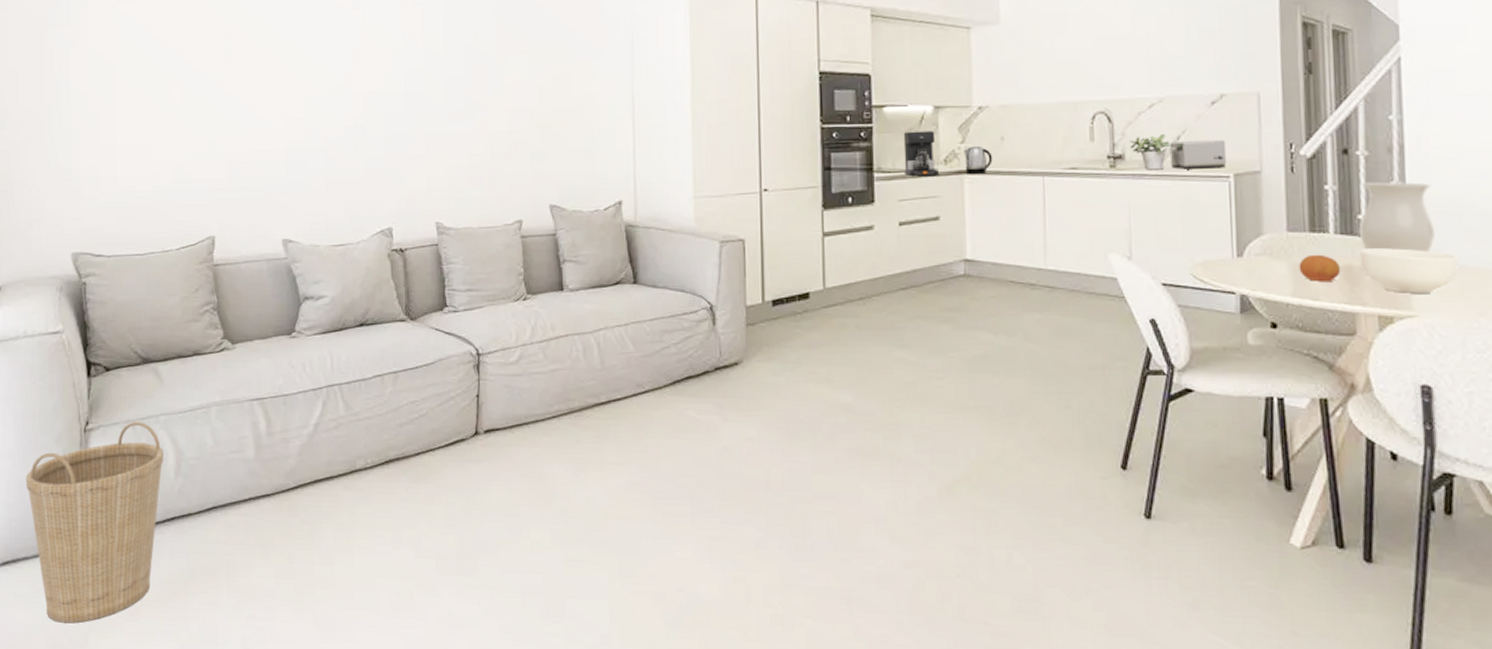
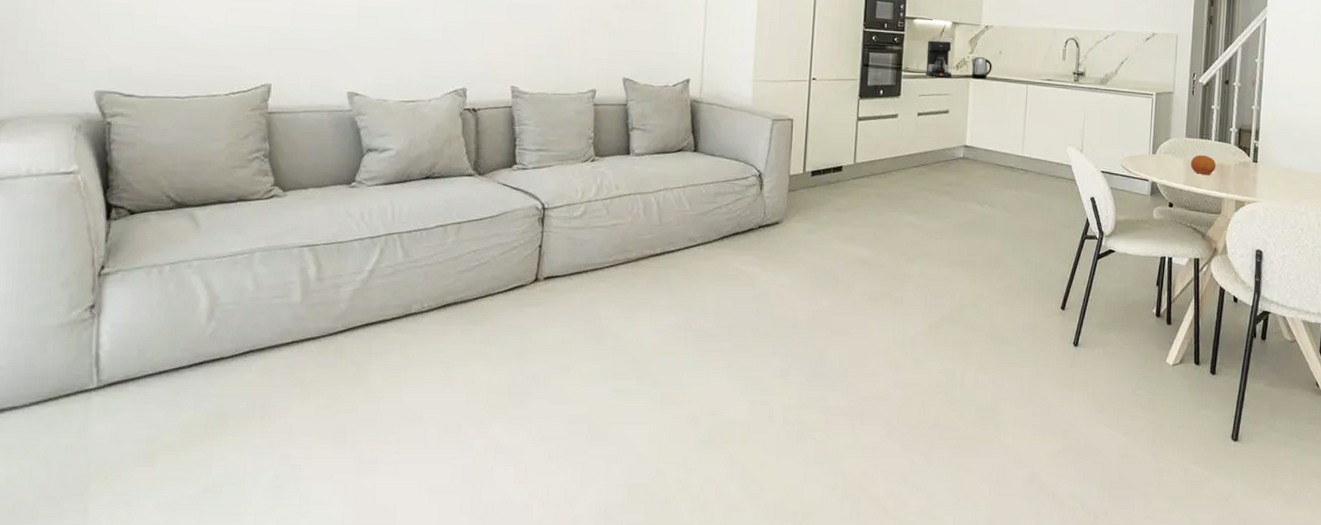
basket: present [25,422,164,624] -> none [18,266,195,473]
potted plant: present [1129,133,1171,170] -> none [1089,58,1117,86]
toaster: present [1169,139,1226,170] -> none [1115,65,1152,88]
vase: present [1358,181,1435,253] -> none [1229,105,1276,157]
bowl: present [1358,248,1458,295] -> none [1227,152,1286,187]

